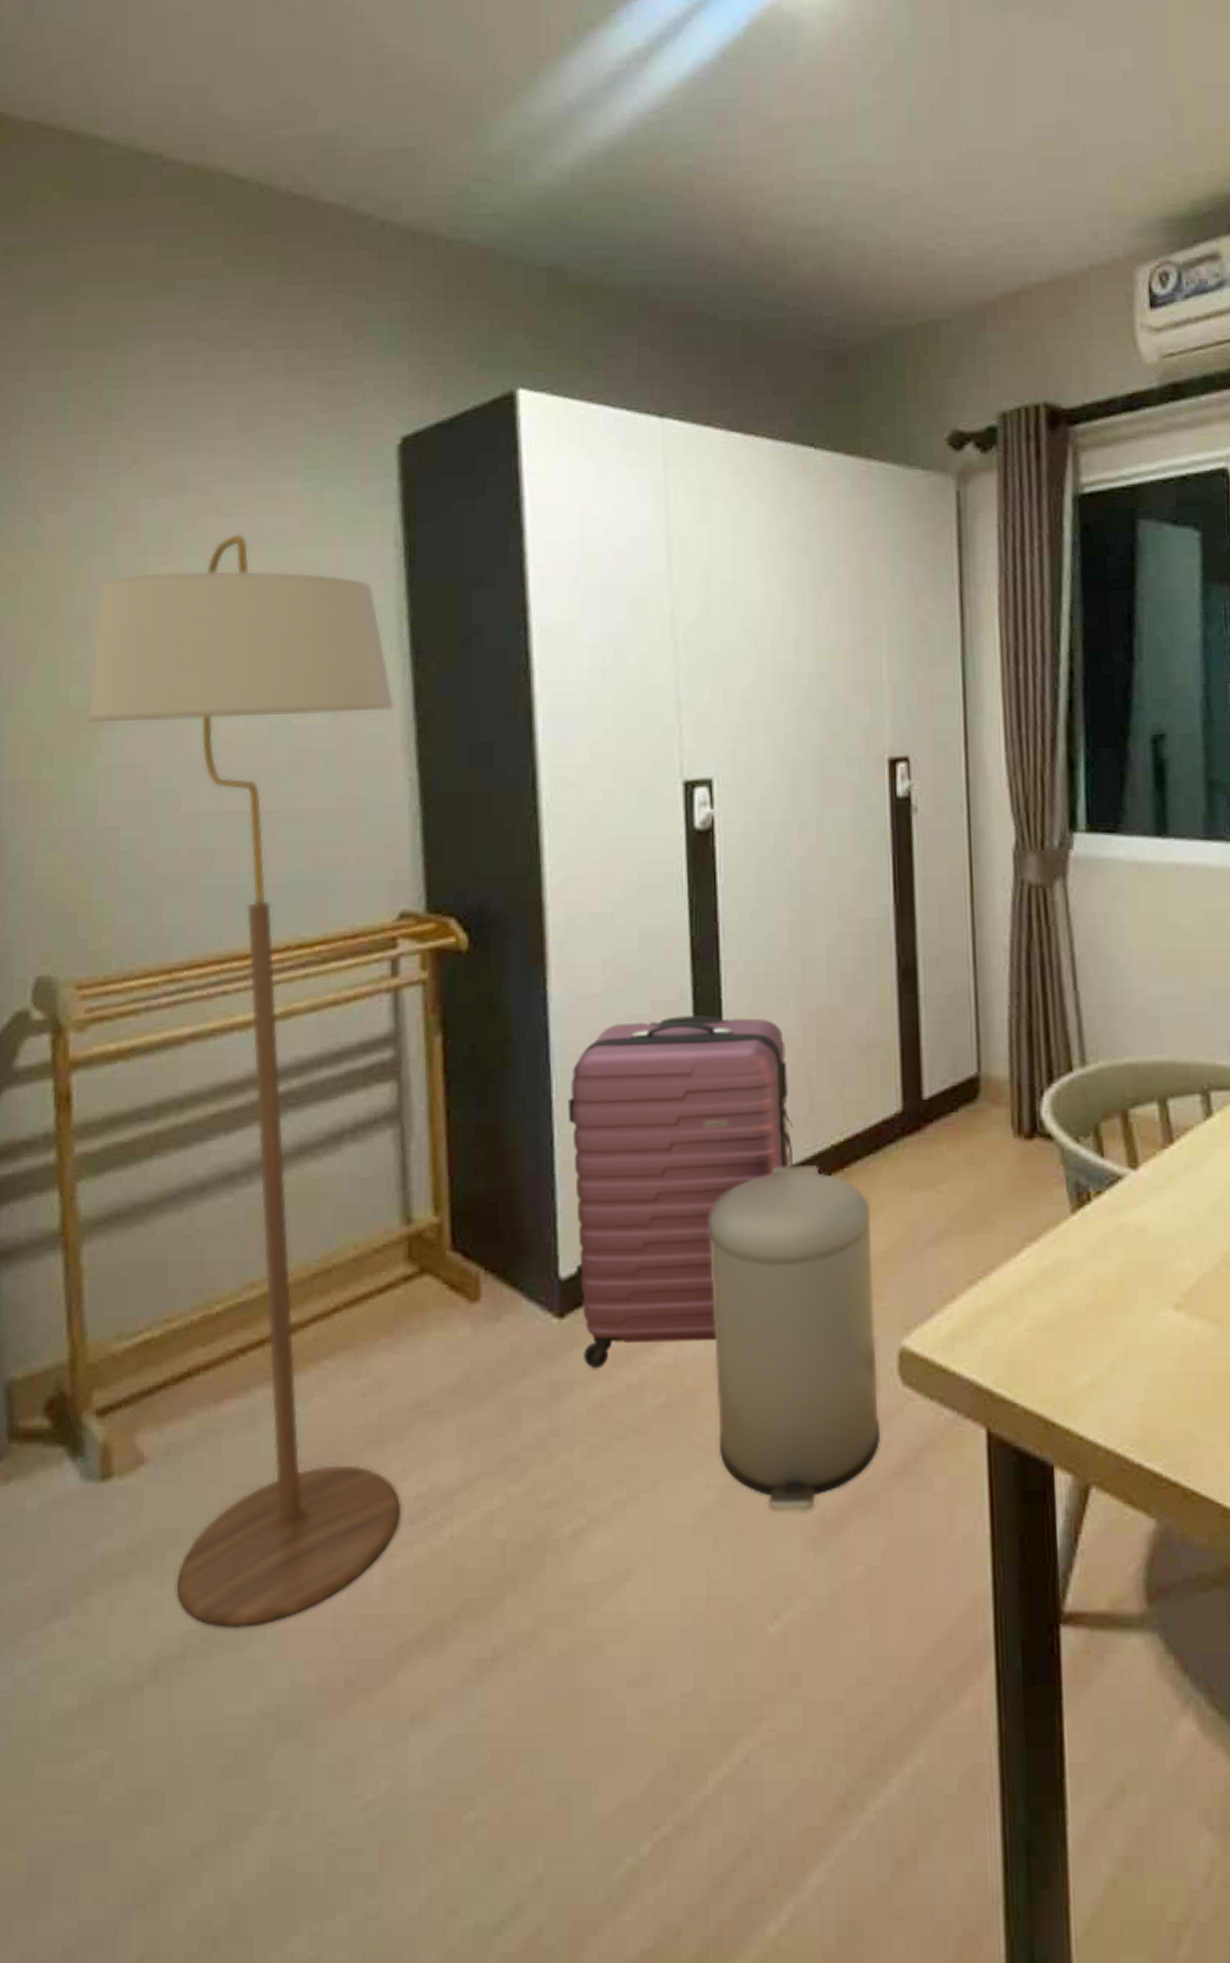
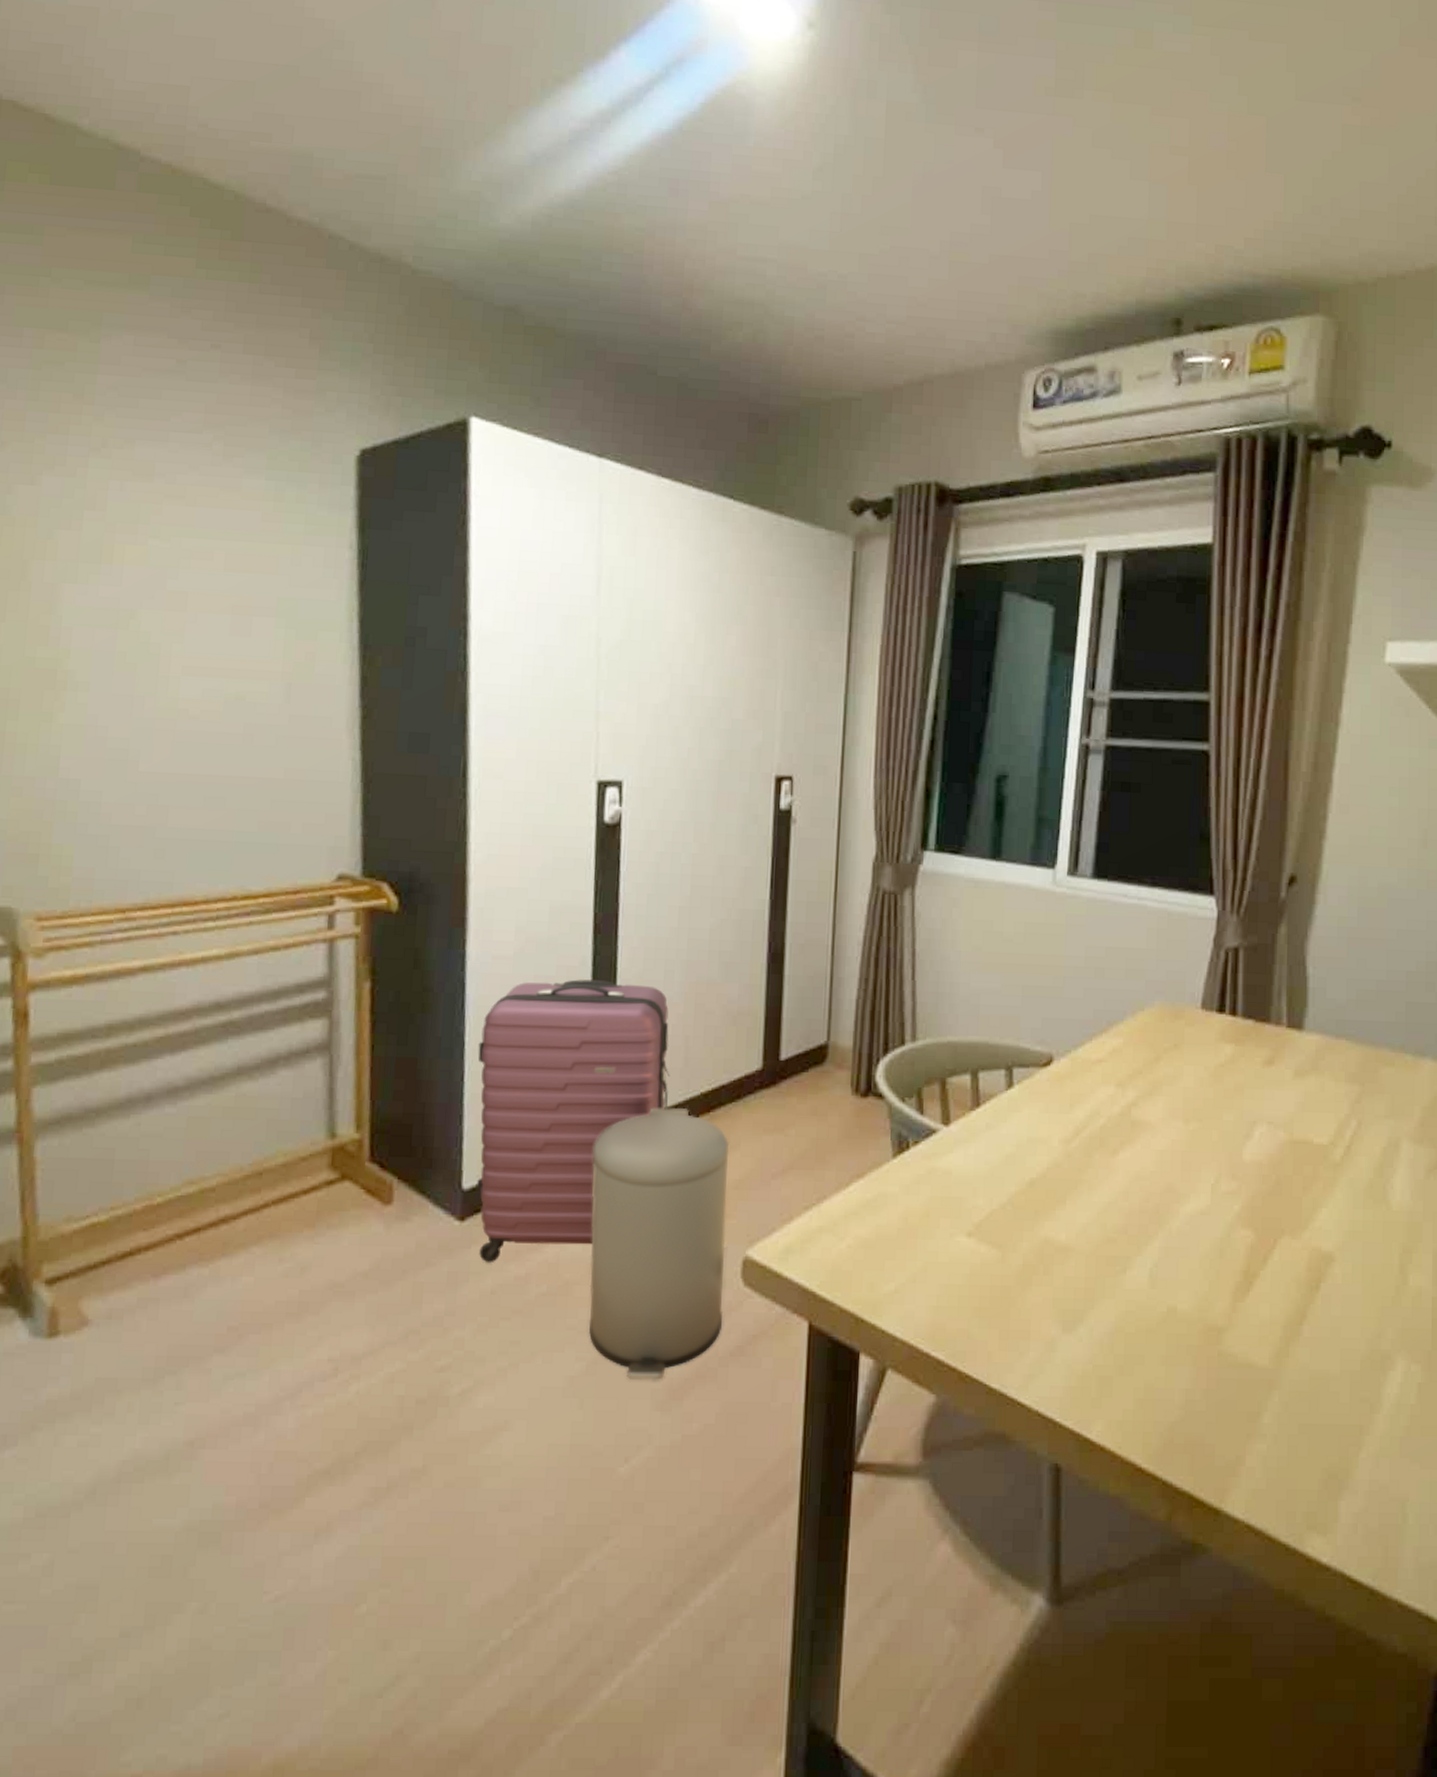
floor lamp: present [86,533,402,1628] -> none [51,522,342,1459]

